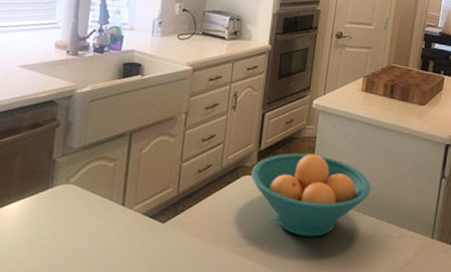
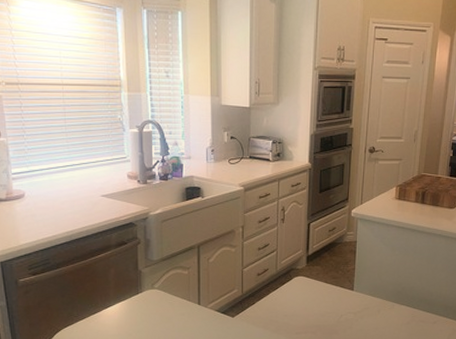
fruit bowl: present [251,153,371,237] -> none [302,256,407,325]

